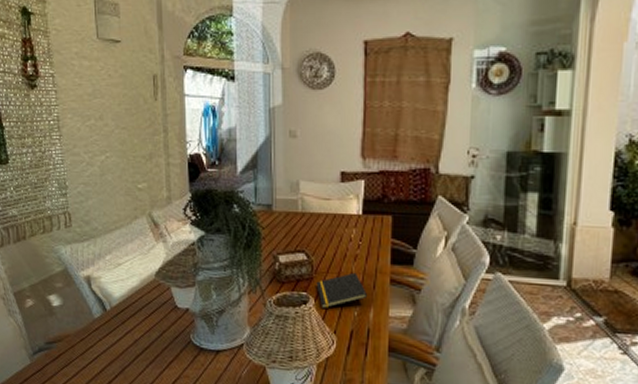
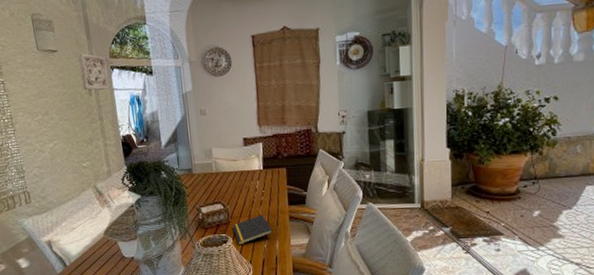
wall ornament: none [145,46,180,96] -> present [78,53,109,91]

